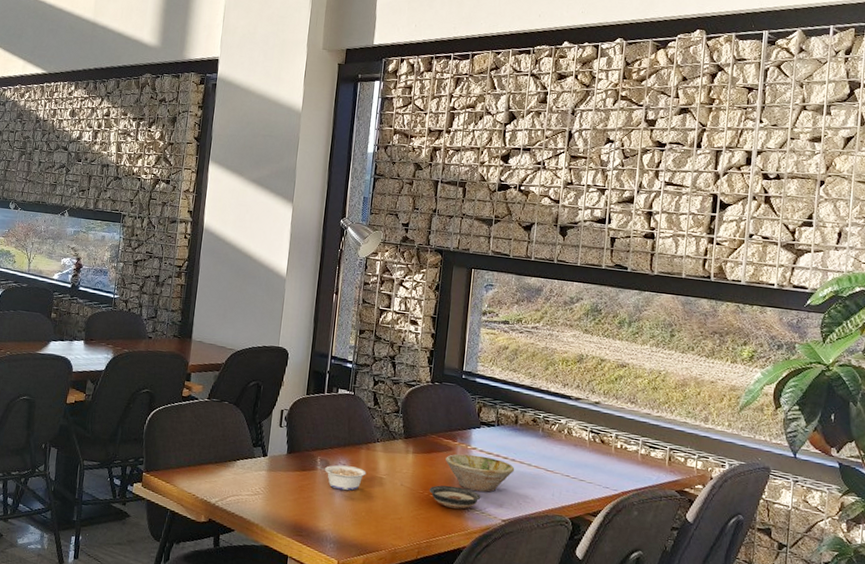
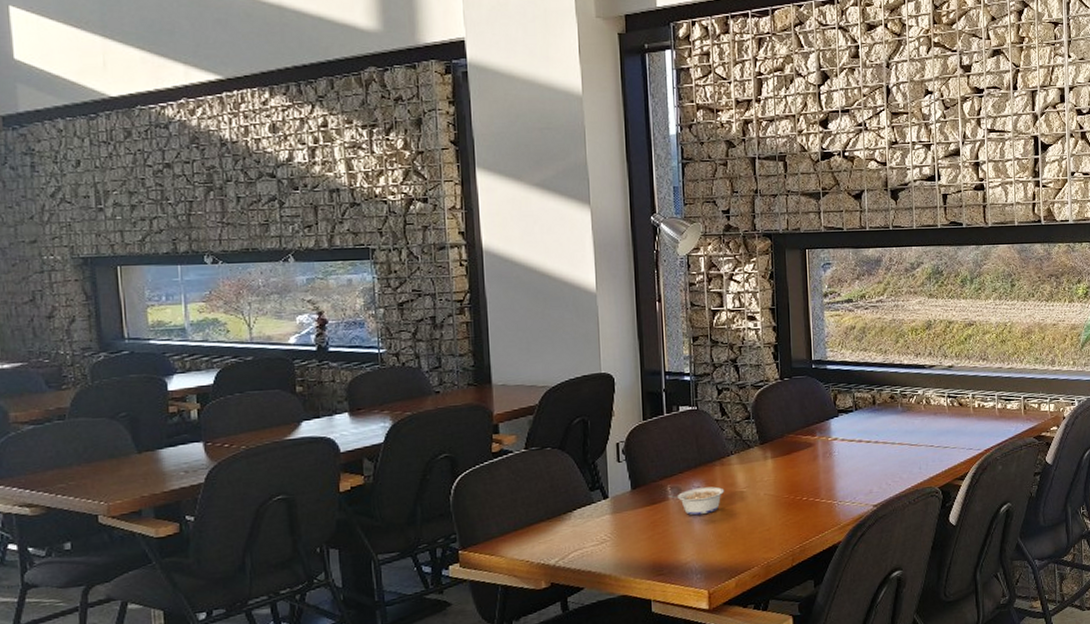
saucer: present [429,485,481,509] -> none [794,481,849,506]
bowl: present [445,454,515,492] -> none [807,444,879,483]

